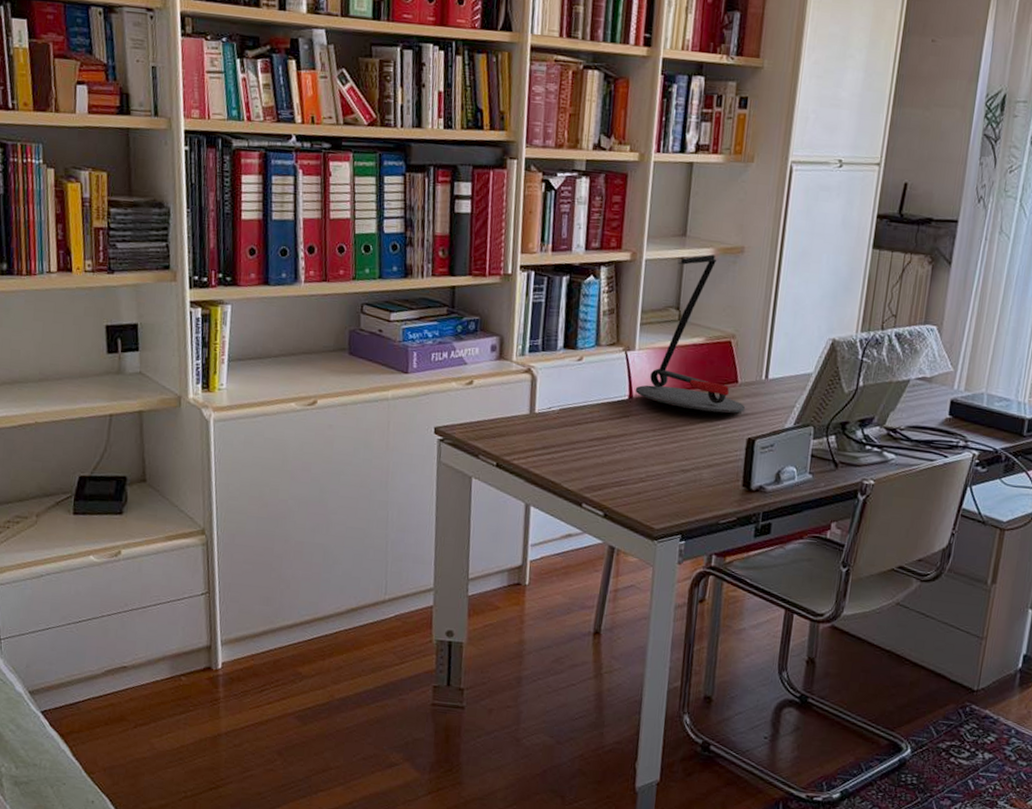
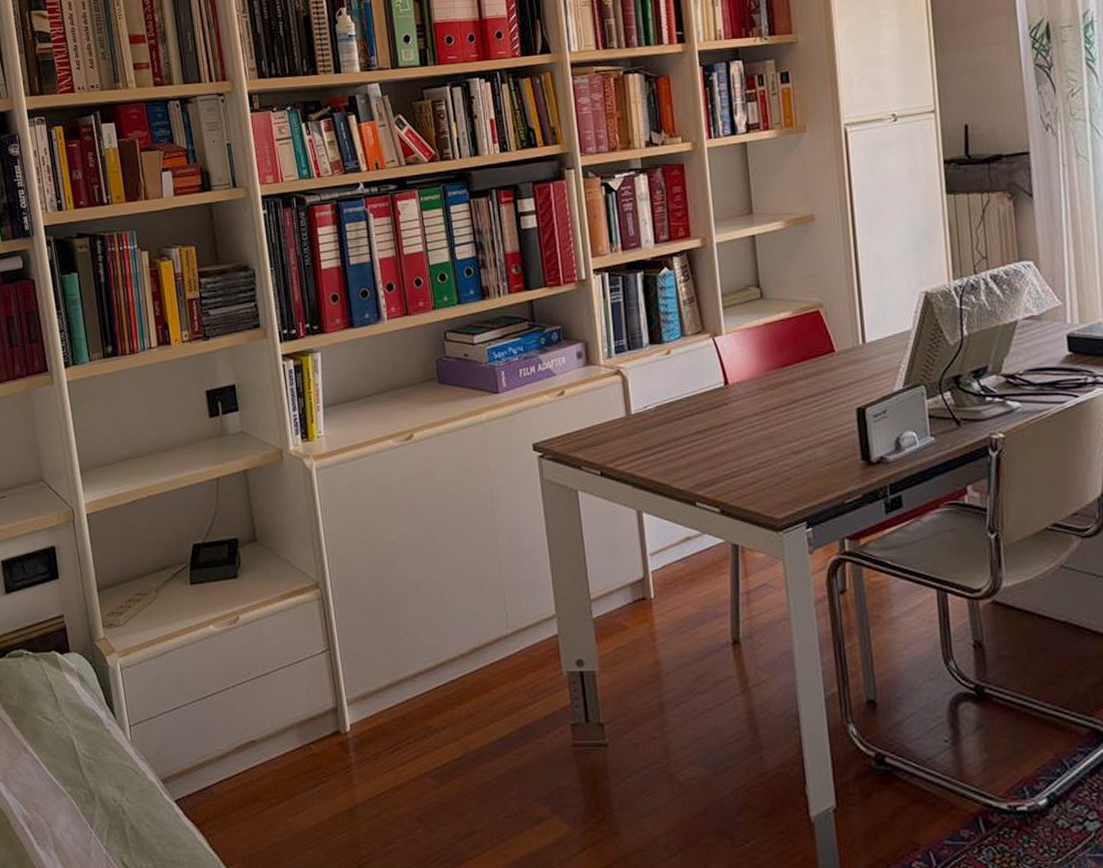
desk lamp: present [635,254,746,413] -> none [729,227,848,387]

